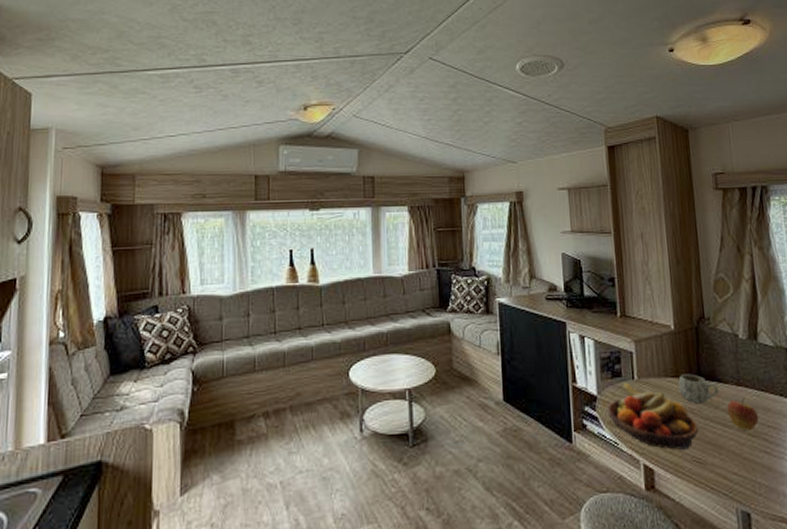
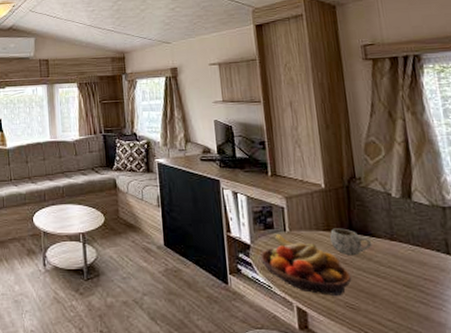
apple: present [727,397,759,430] -> none [380,251,415,281]

